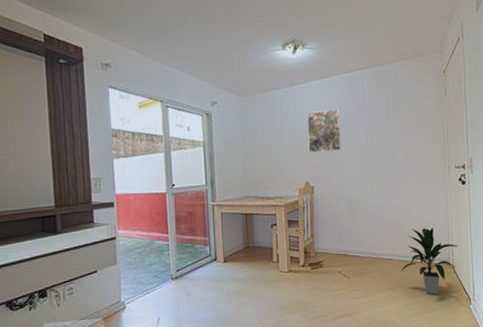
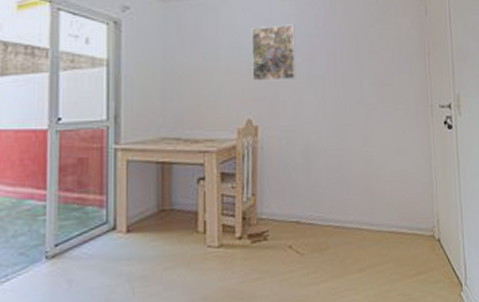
indoor plant: present [400,227,459,295] -> none [371,185,445,279]

